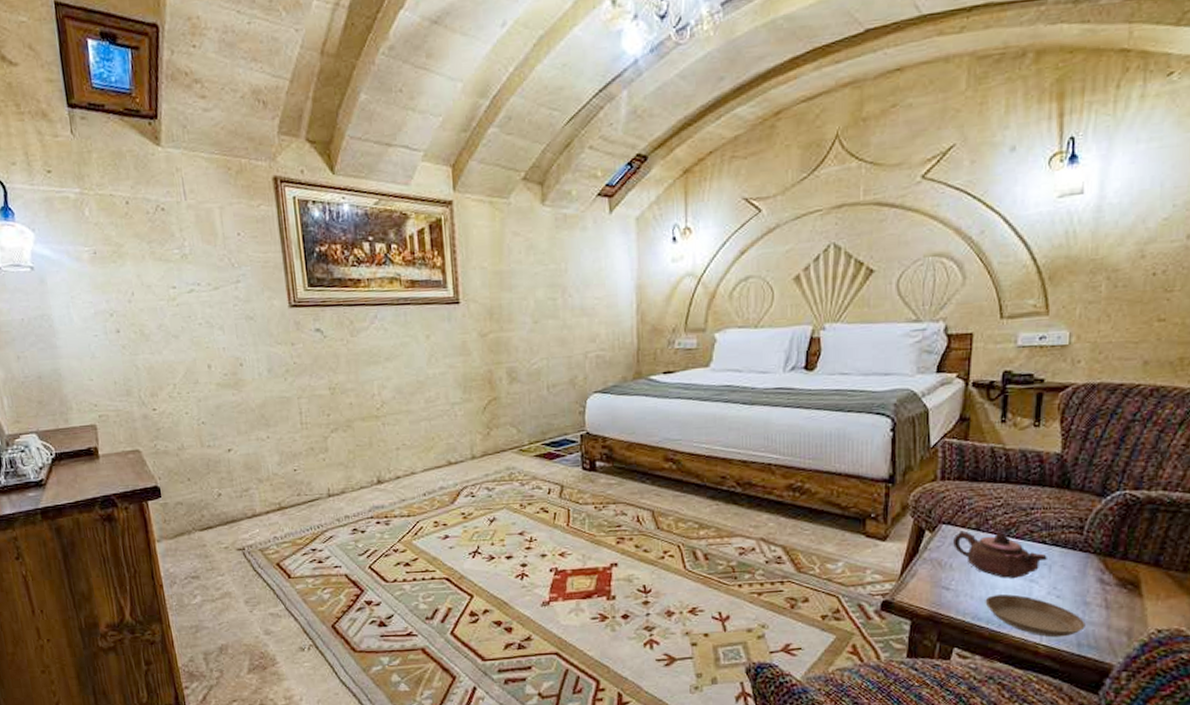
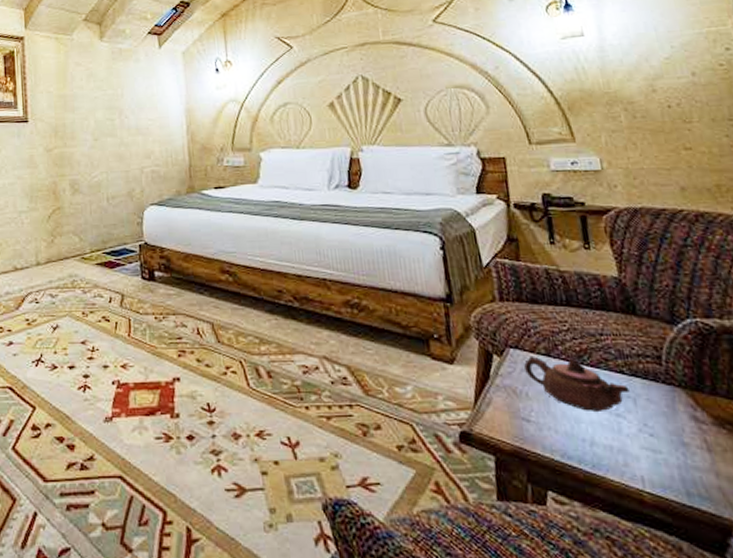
saucer: present [985,594,1086,638] -> none [571,430,691,484]

